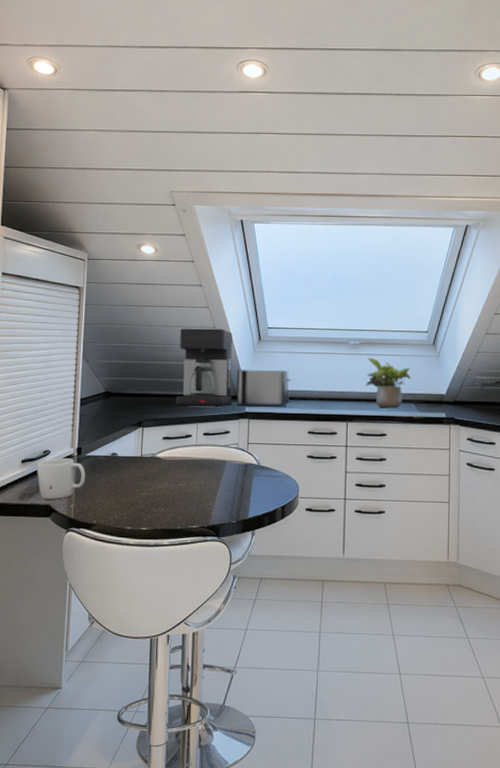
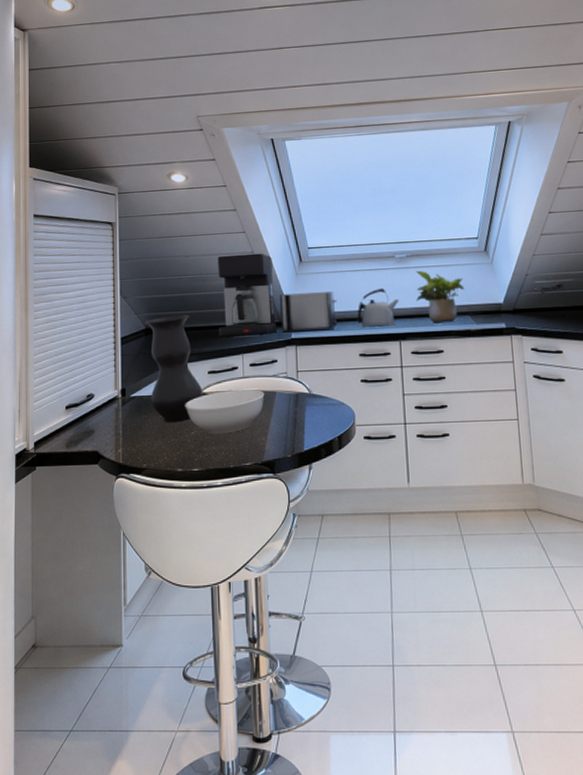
mug: present [36,458,86,500] -> none [81,400,132,445]
vase: none [105,381,157,483] -> present [145,315,203,423]
bowl: none [138,456,216,497] -> present [185,388,265,434]
kettle: none [308,371,349,408] -> present [357,287,399,329]

